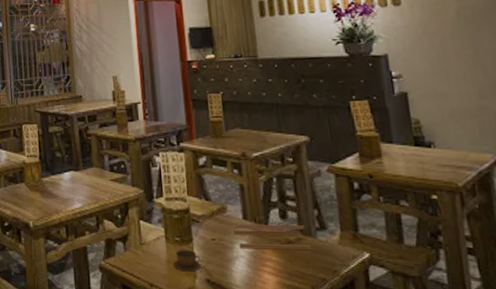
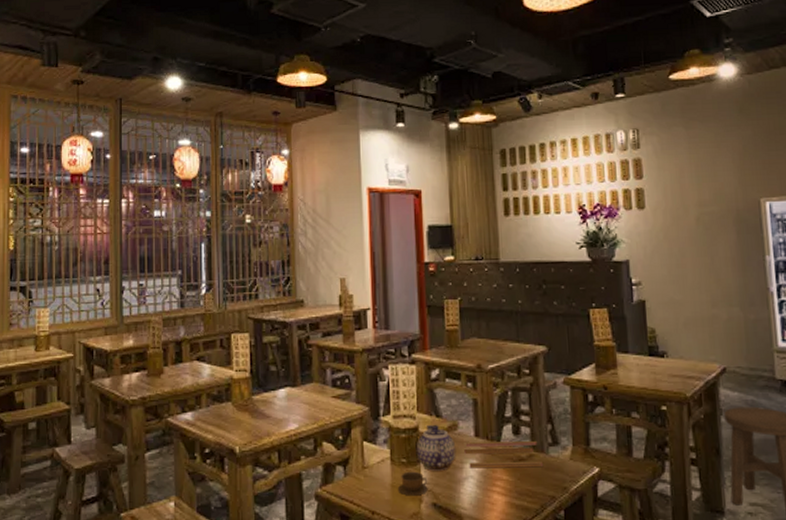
teapot: none [188,206,227,251] -> present [416,424,456,472]

